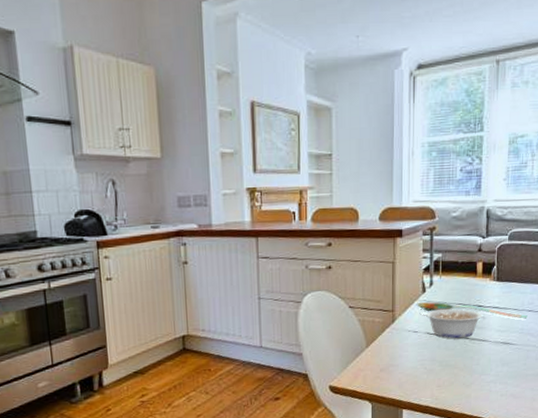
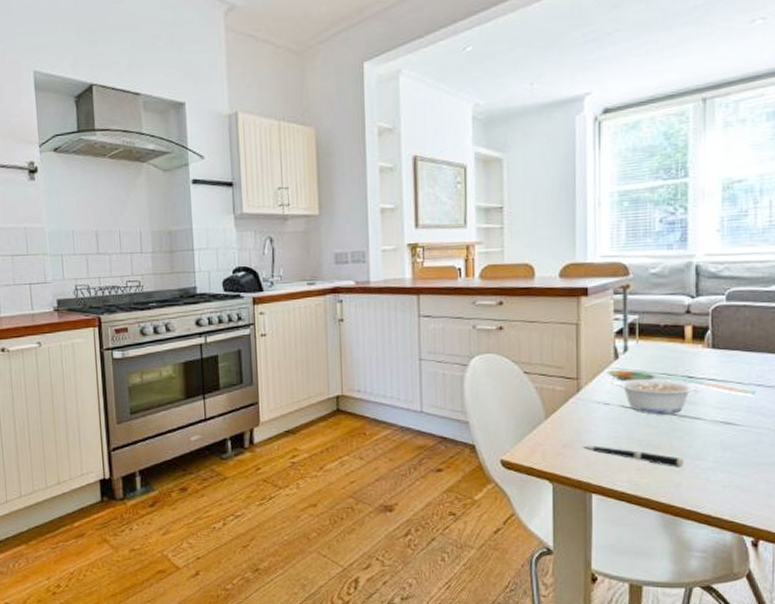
pen: none [396,368,473,383] -> present [583,445,684,468]

